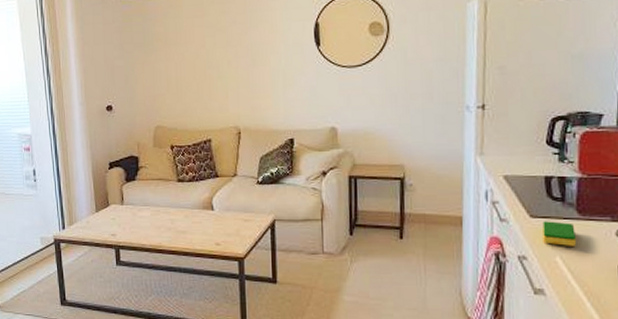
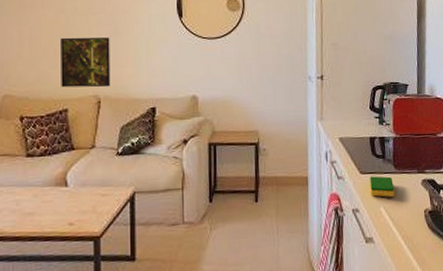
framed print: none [202,69,250,119] -> present [61,37,111,88]

